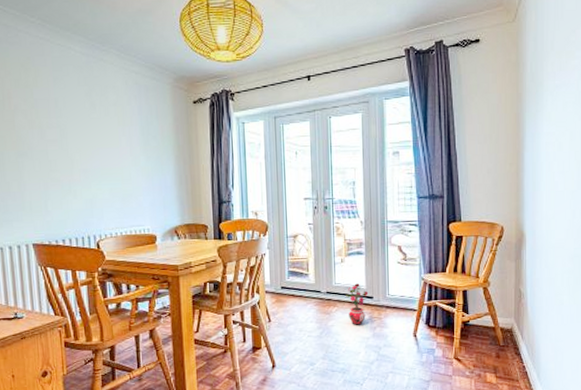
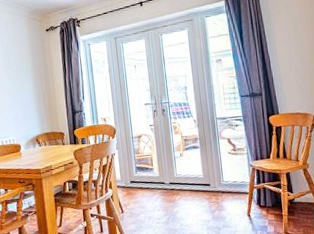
potted plant: present [346,283,369,325] -> none [186,173,206,210]

